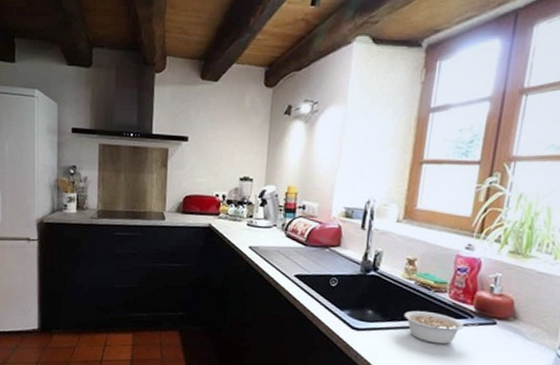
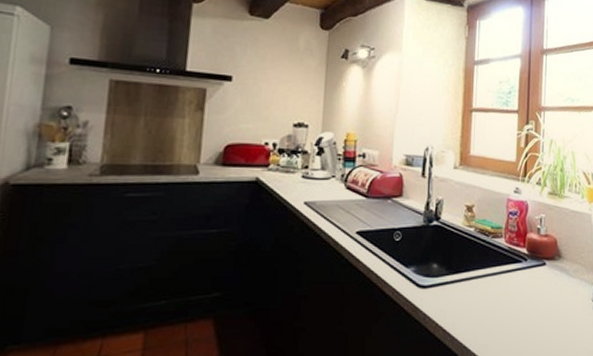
legume: present [404,310,478,345] -> none [467,259,531,292]

